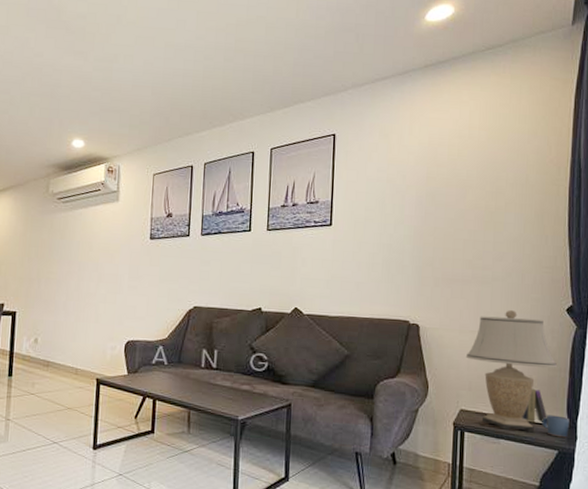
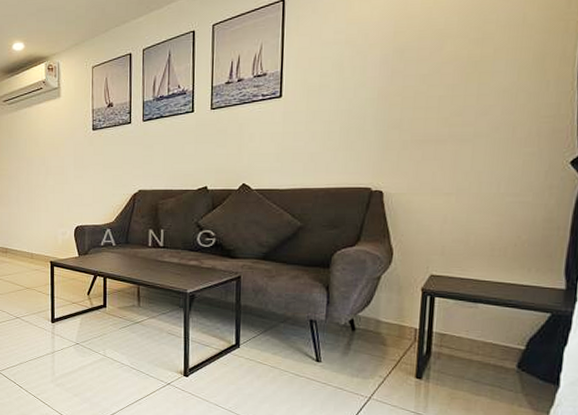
table lamp: present [465,310,558,433] -> none [438,168,556,296]
books: present [522,387,548,425] -> none [506,248,540,287]
mug: present [542,415,570,438] -> none [531,276,568,300]

